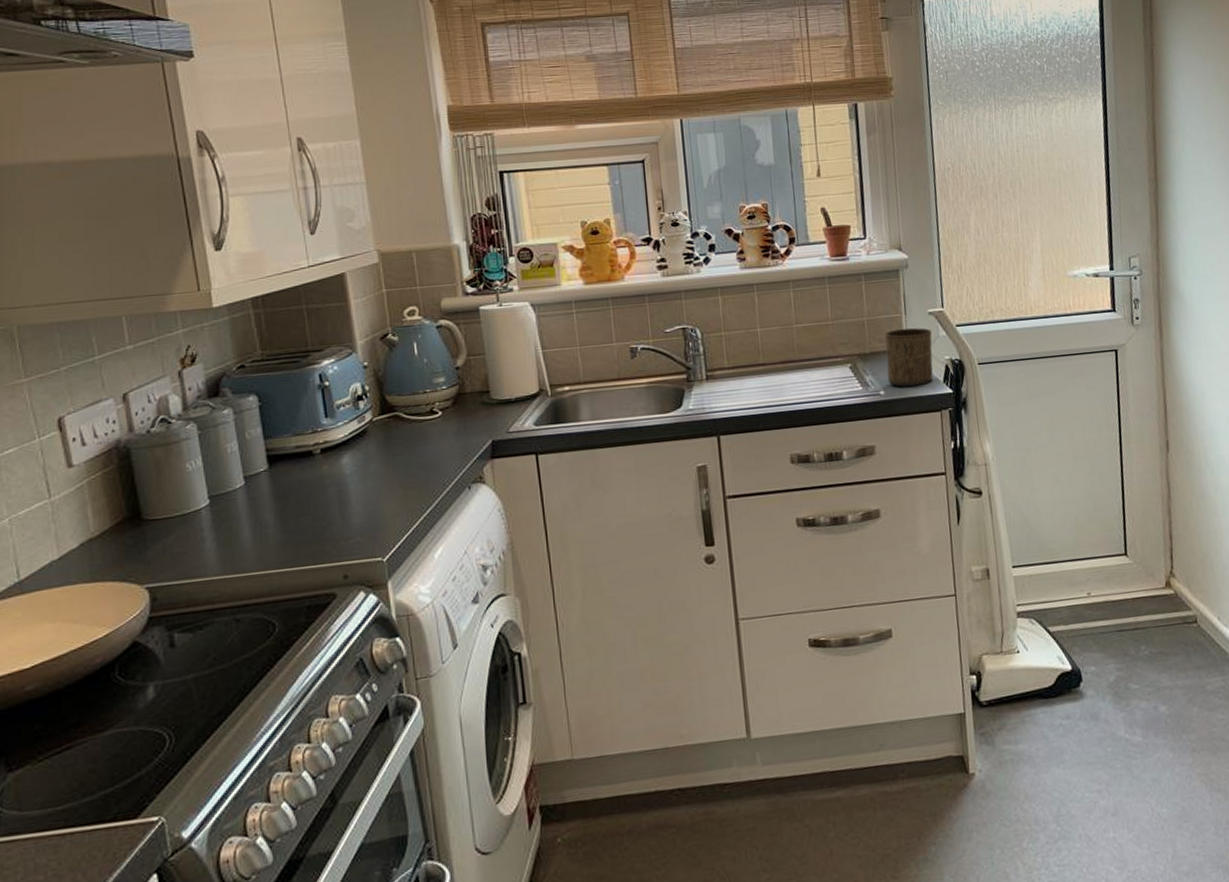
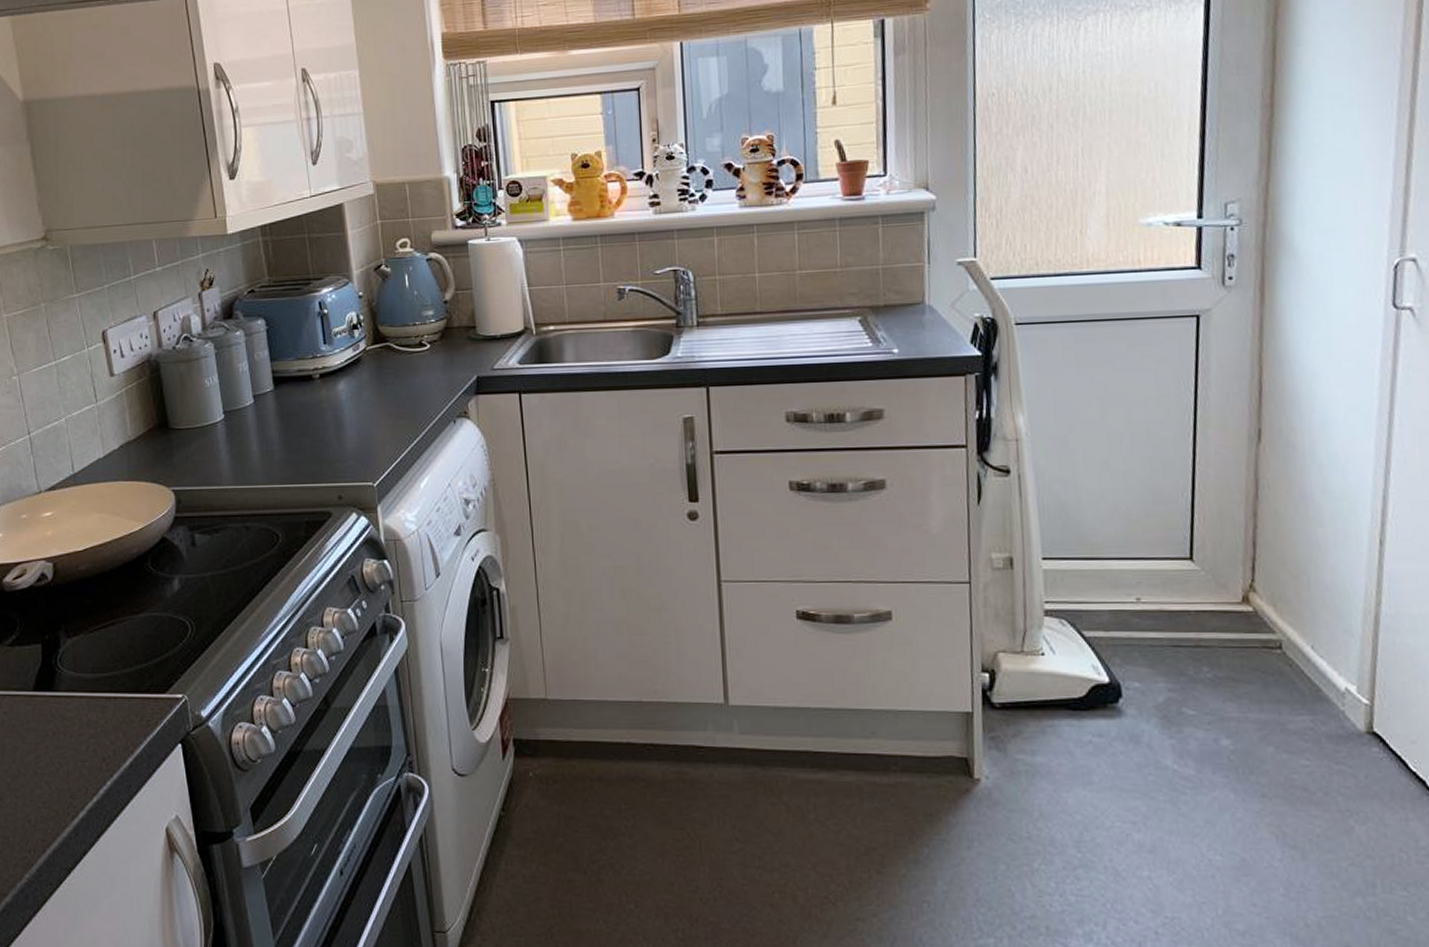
cup: present [885,327,934,387] -> none [902,279,960,346]

